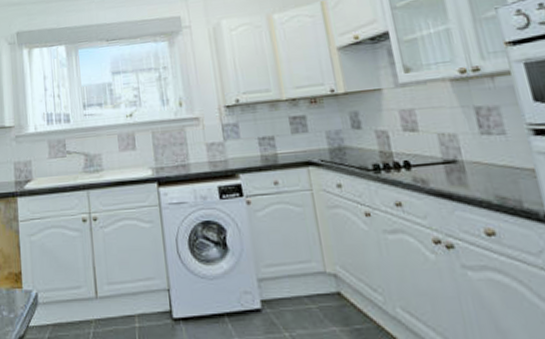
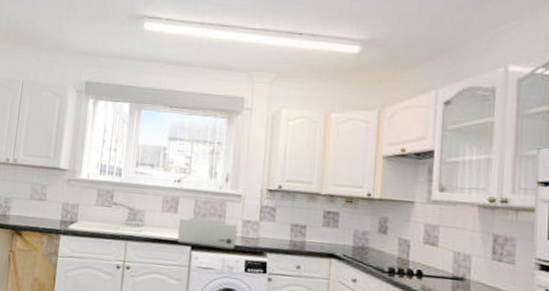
toaster: none [139,147,204,183] -> present [177,217,238,251]

